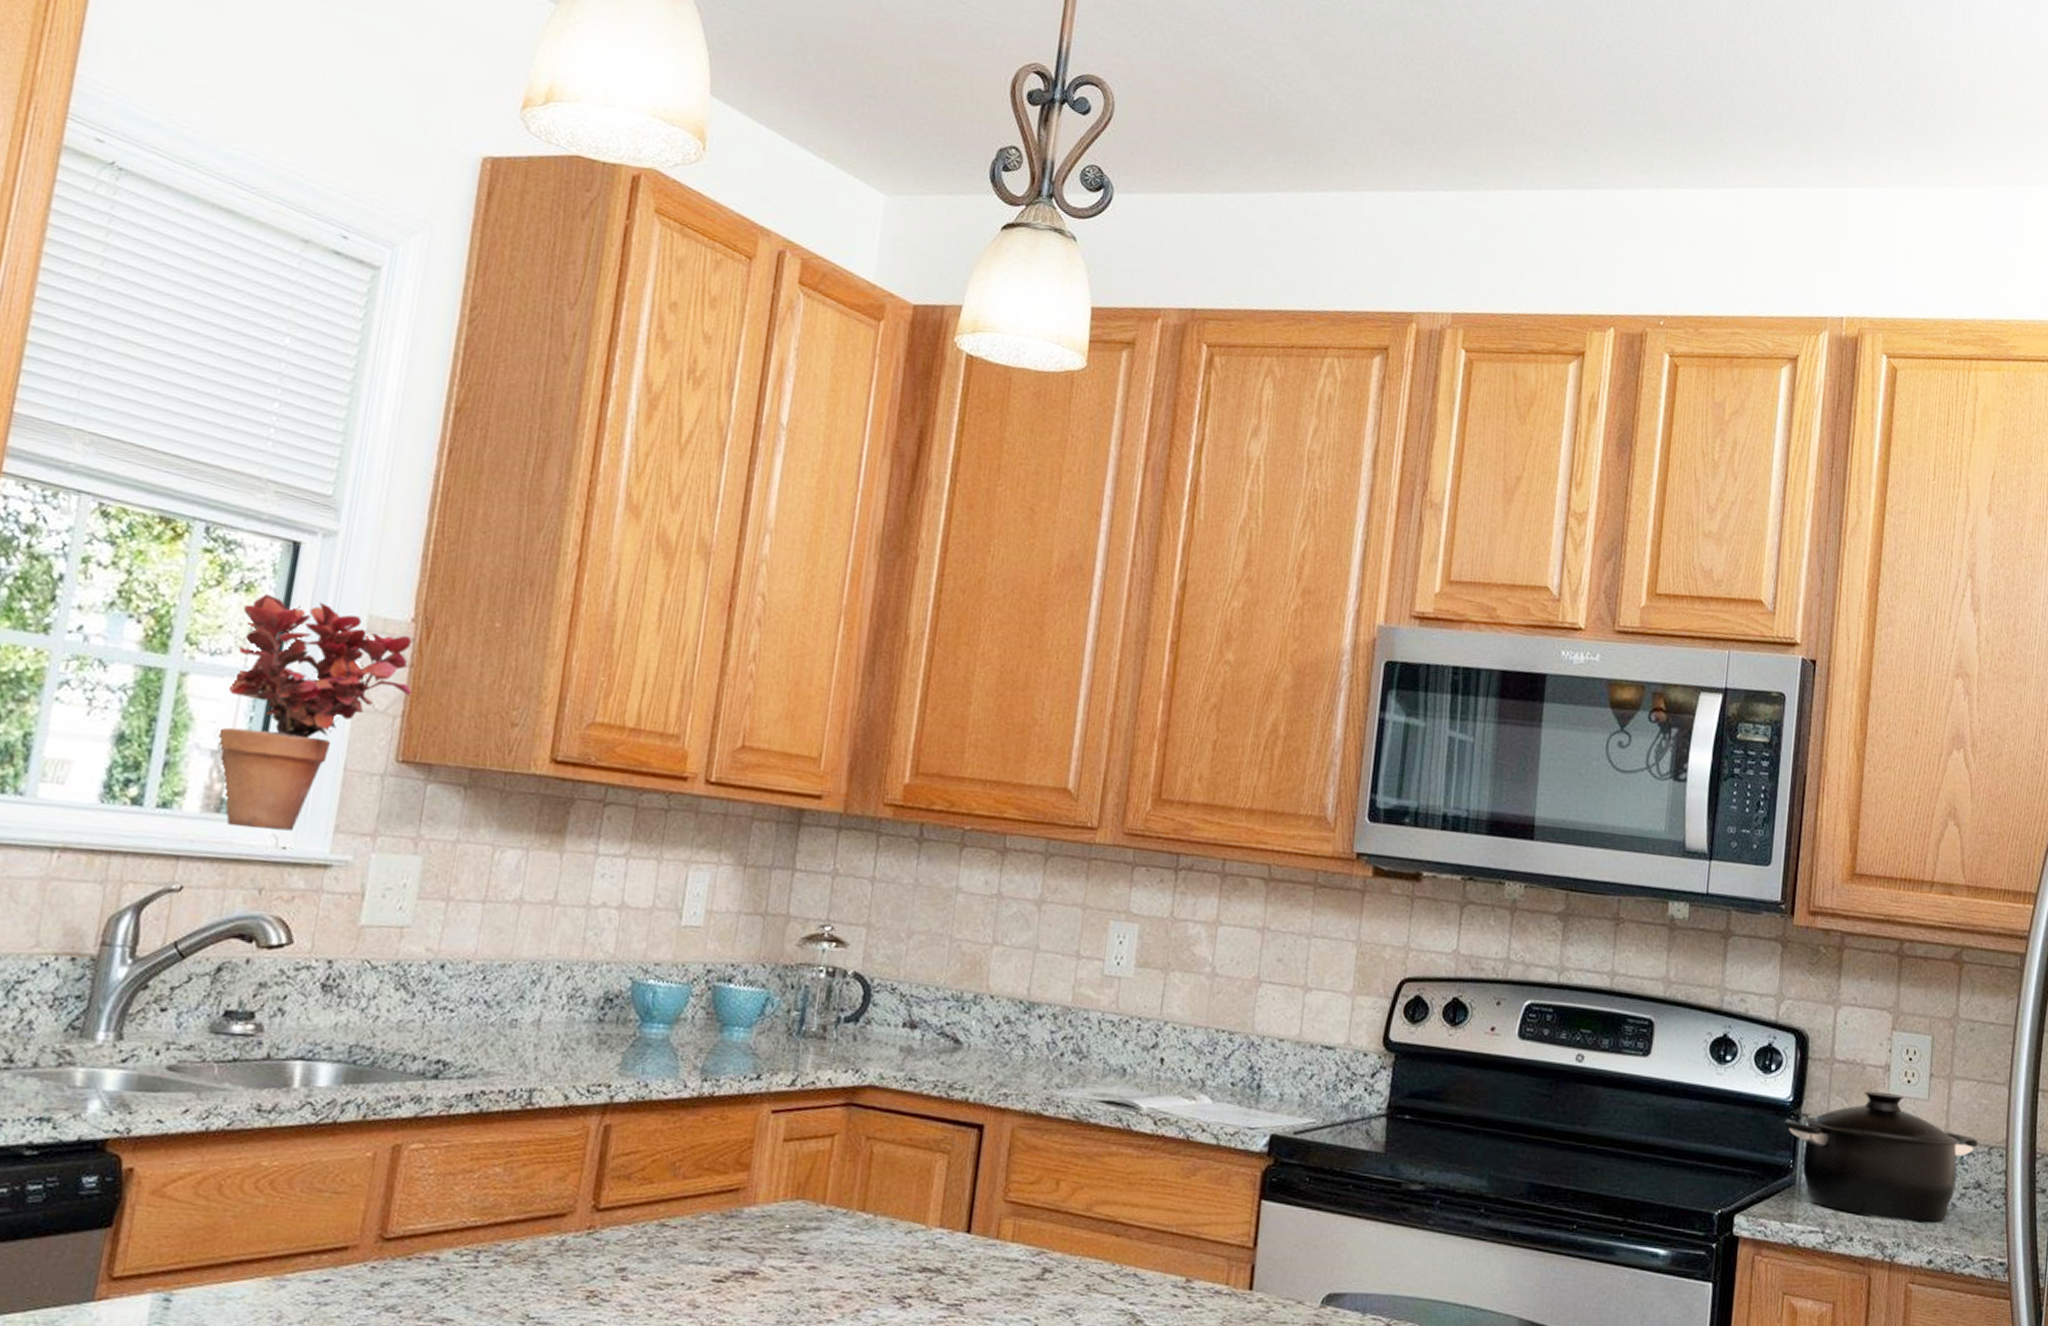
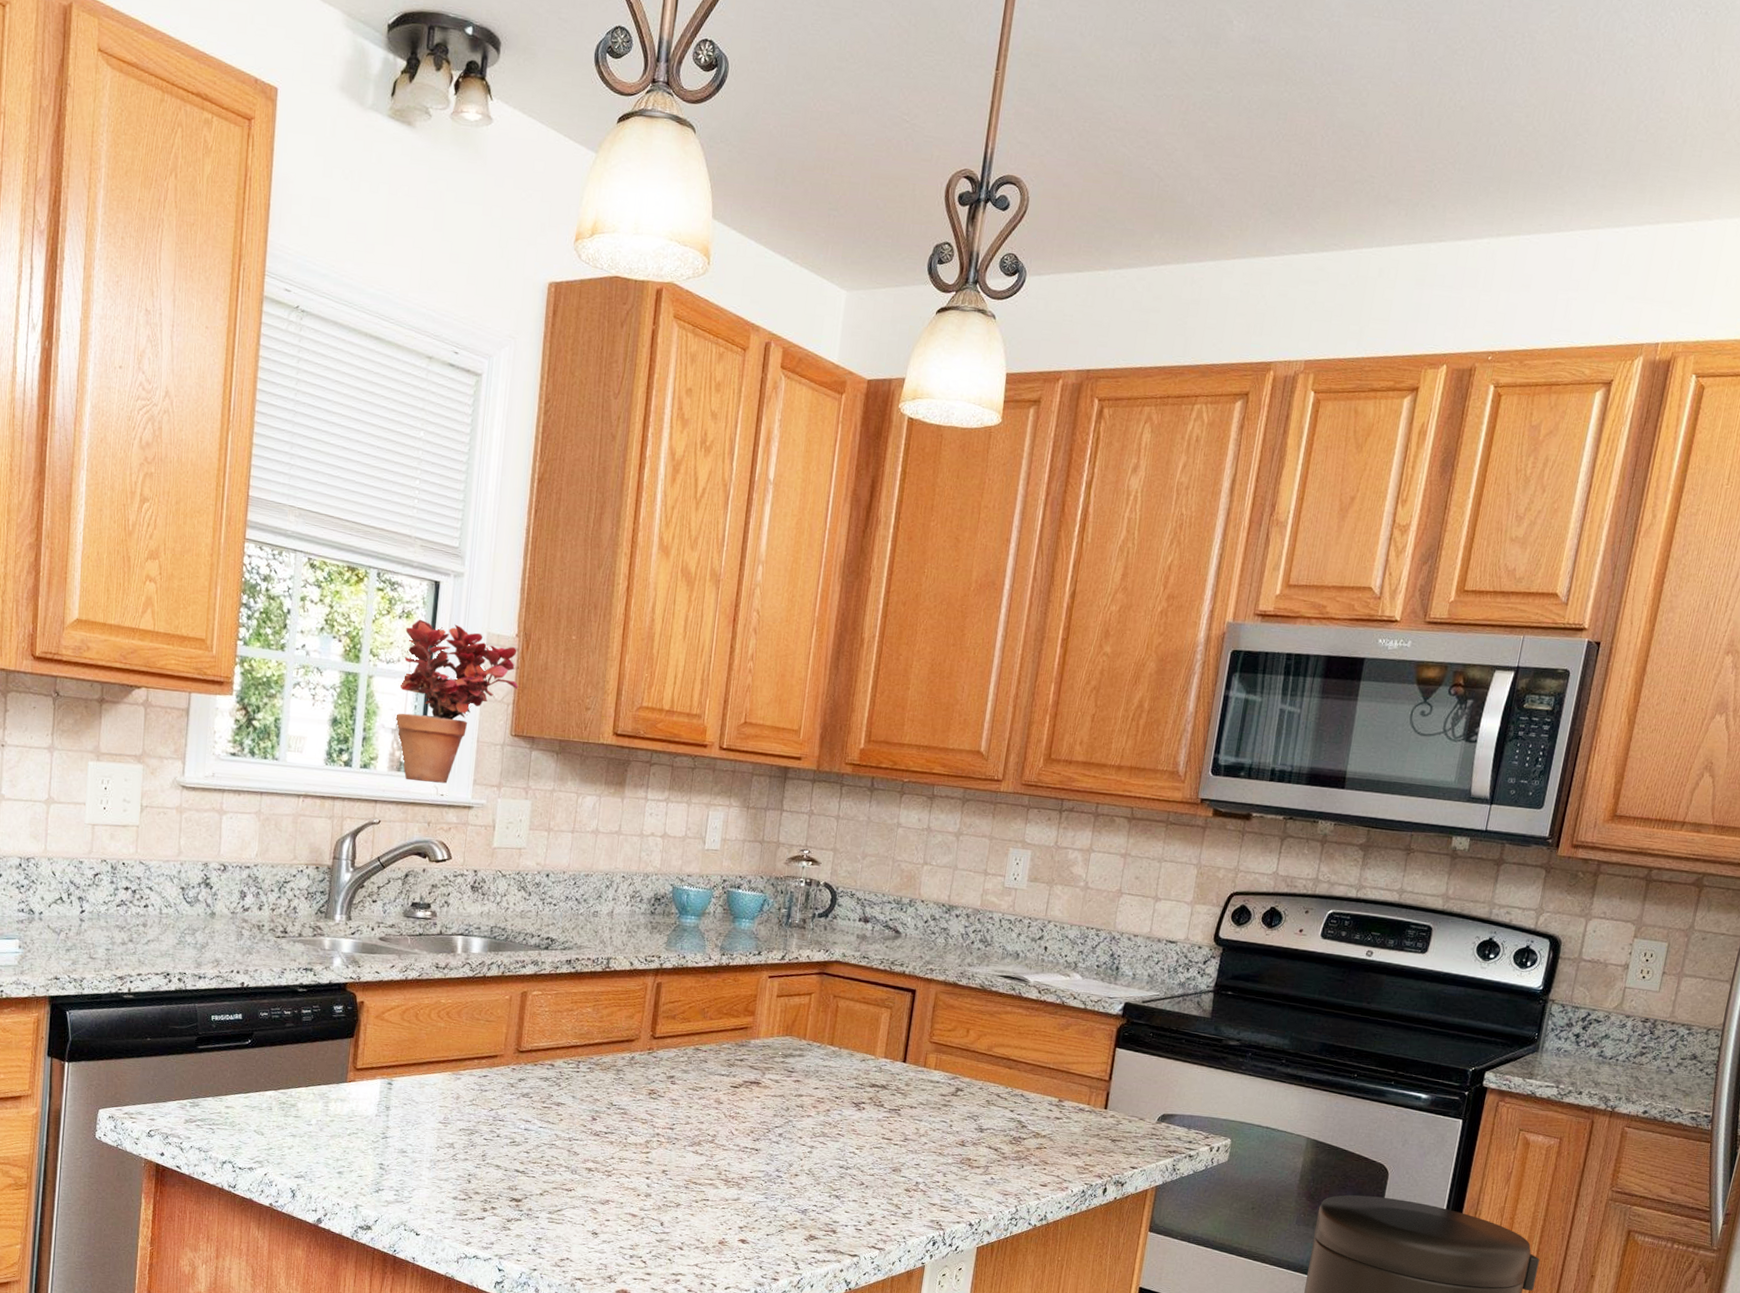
saucepan: present [1784,1090,1978,1222] -> none [1533,983,1699,1083]

